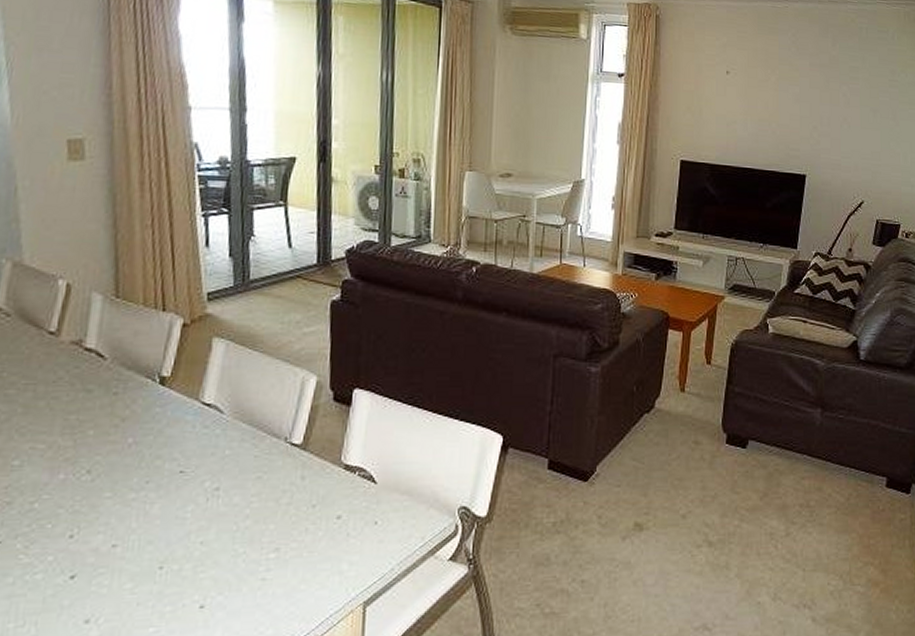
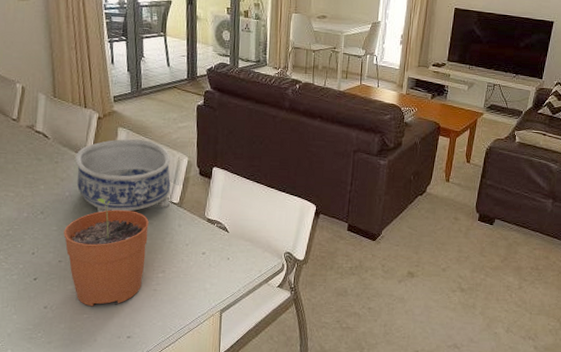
plant pot: none [122,443,256,614] -> present [63,198,149,307]
decorative bowl: none [143,353,291,466] -> present [74,138,171,213]

